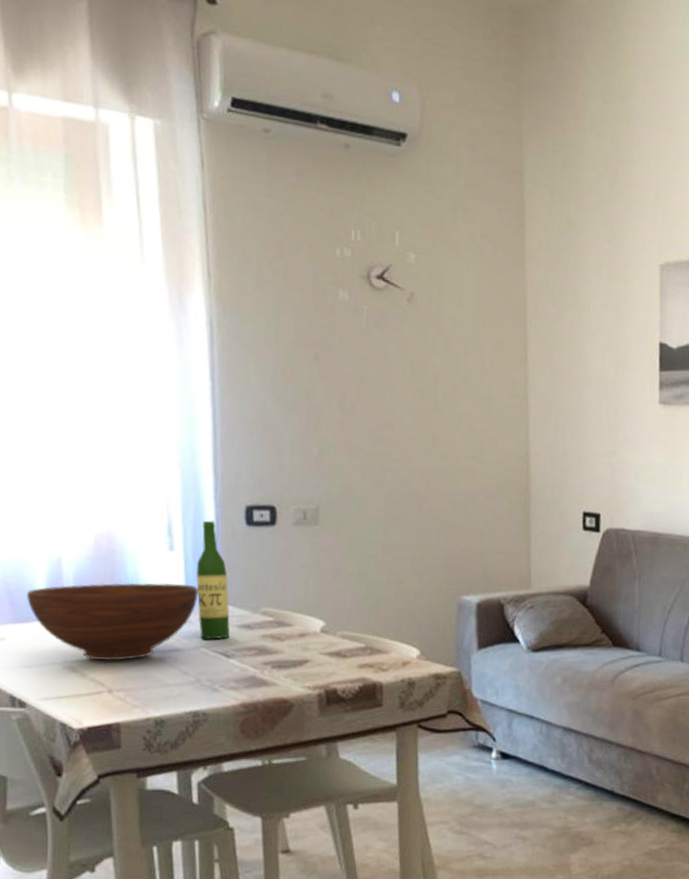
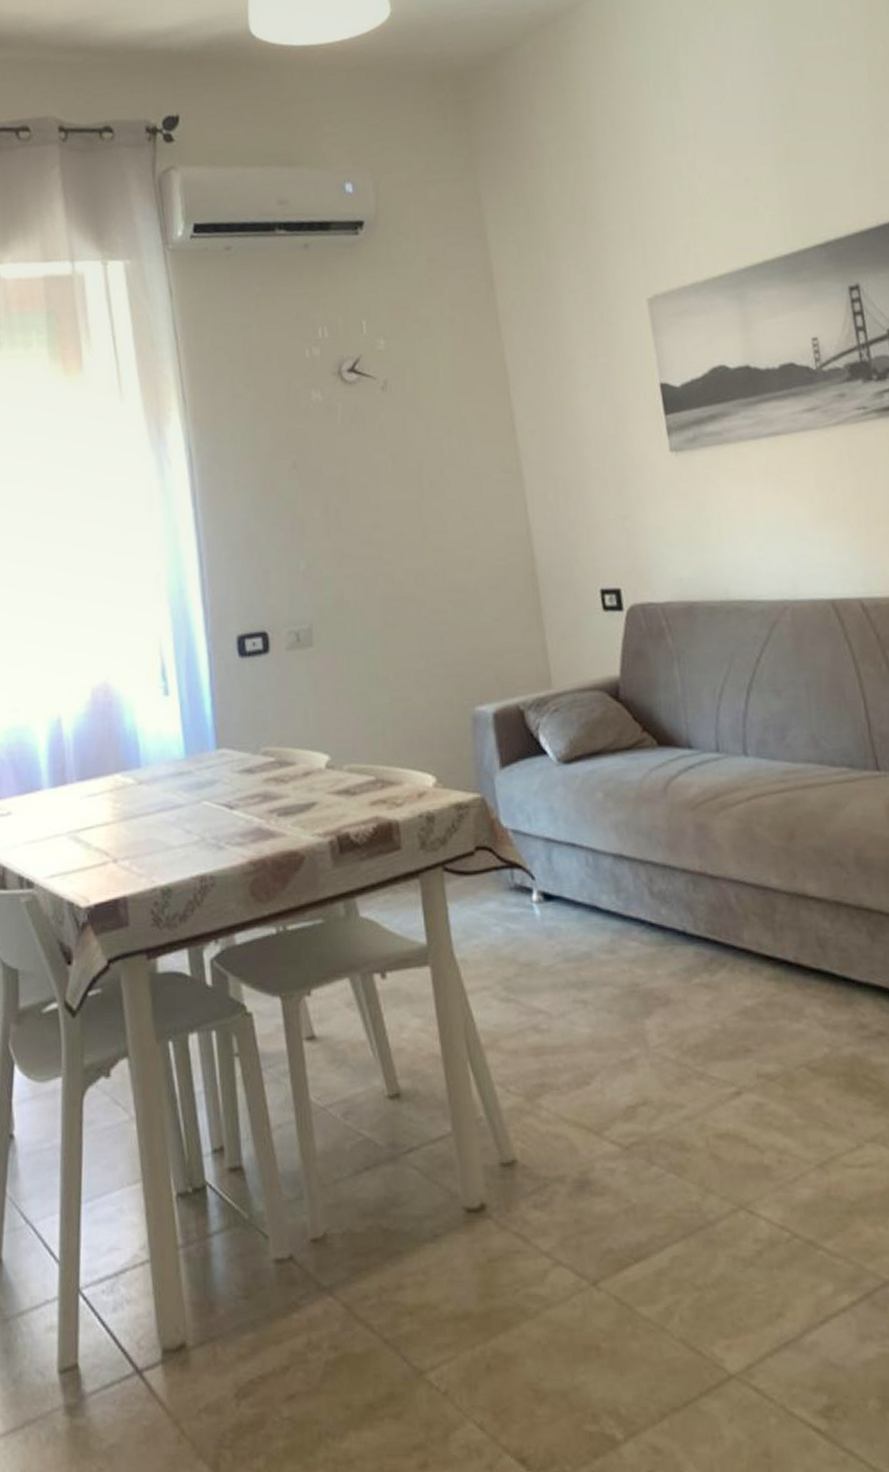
fruit bowl: present [27,582,199,661] -> none [30,731,197,828]
wine bottle: present [196,520,230,640] -> none [193,657,231,790]

